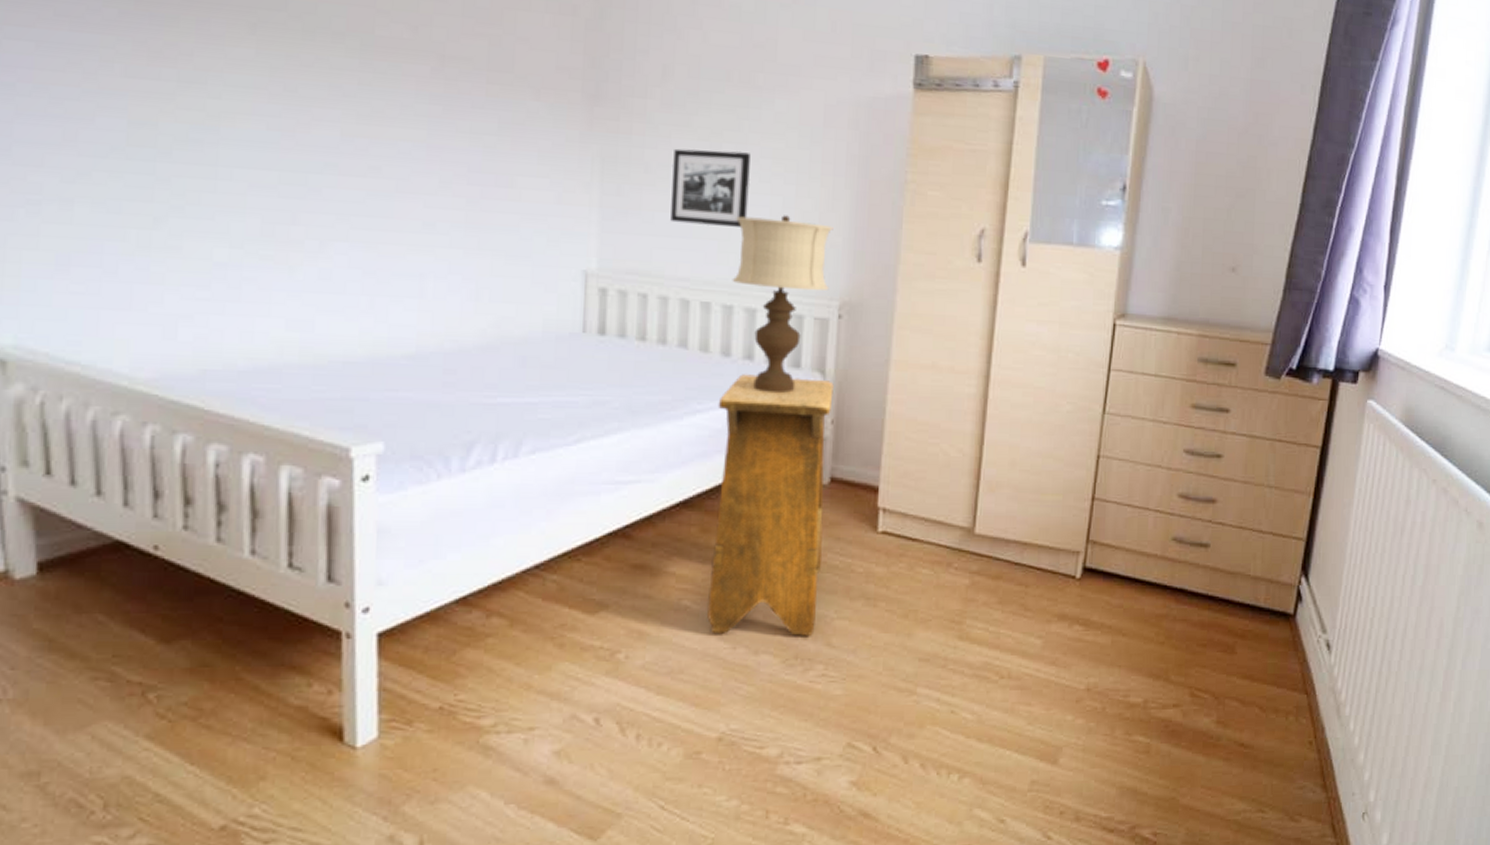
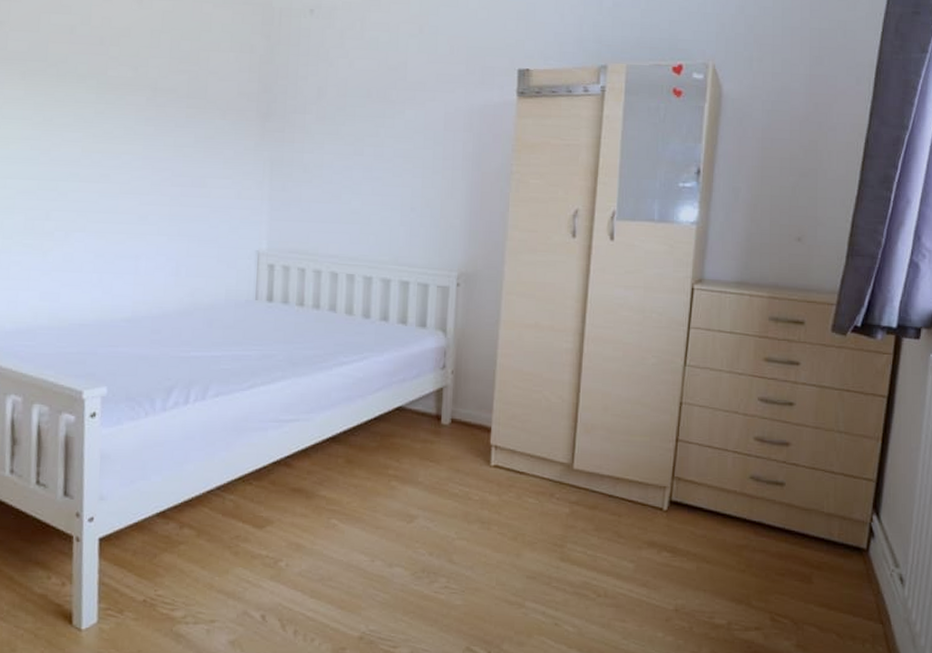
picture frame: present [670,148,750,227] -> none [323,152,386,213]
stool: present [706,374,834,636] -> none [350,333,453,553]
table lamp: present [732,215,834,393] -> none [371,203,453,348]

